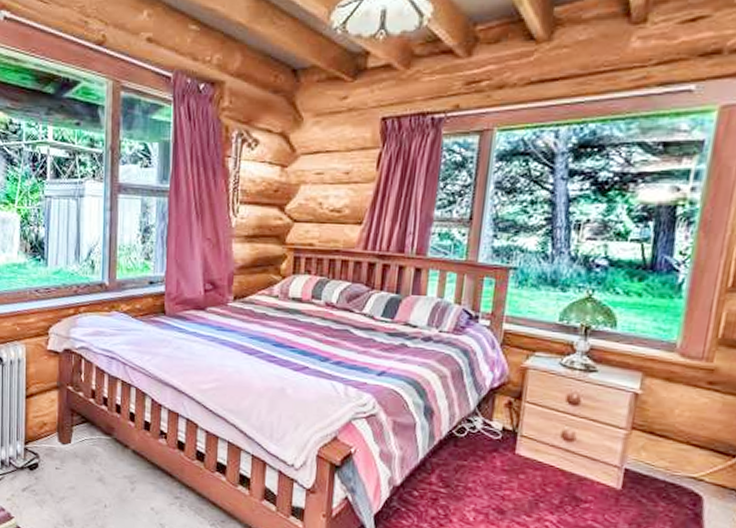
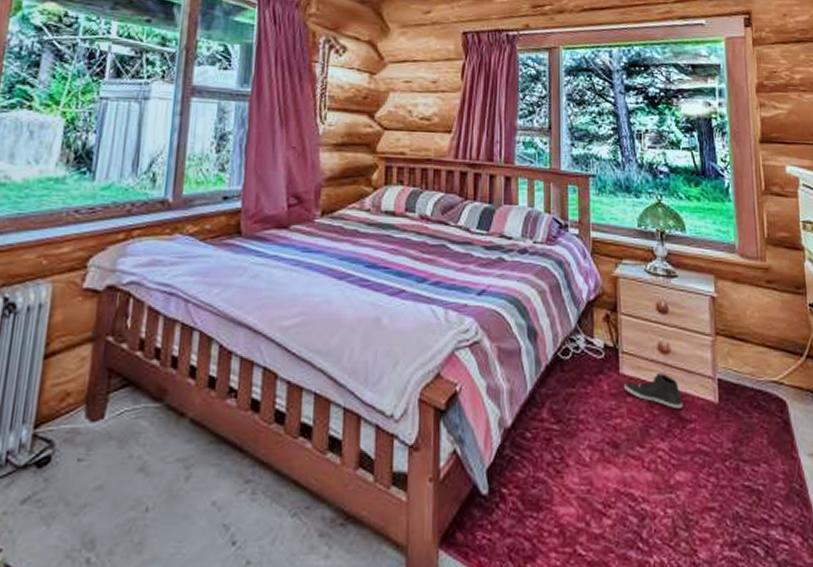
sneaker: none [518,457,580,490] -> present [624,373,683,408]

